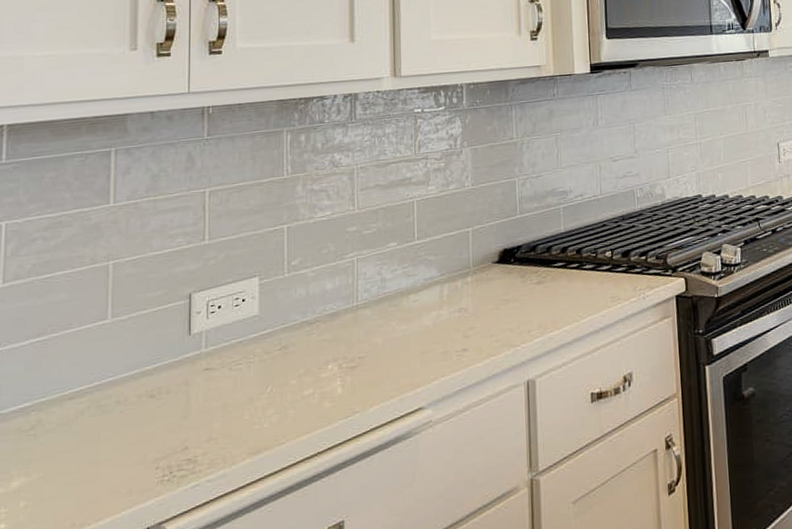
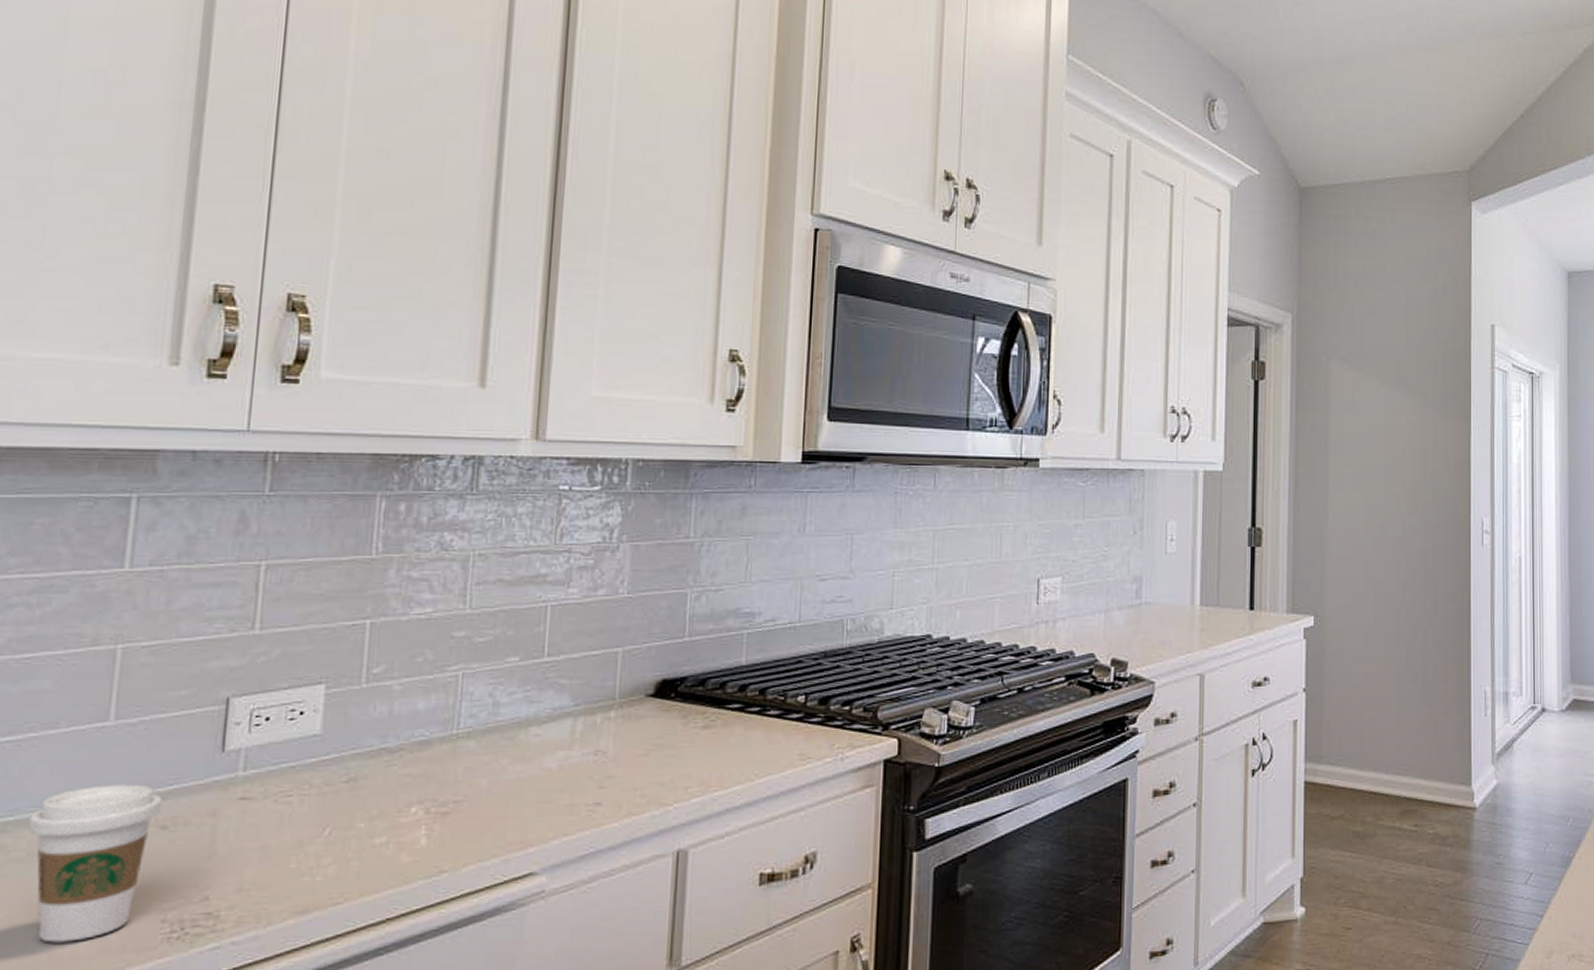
coffee cup: none [57,365,150,492] -> present [28,784,163,943]

